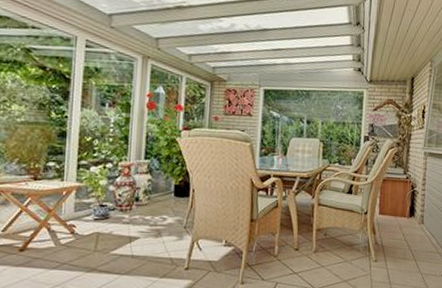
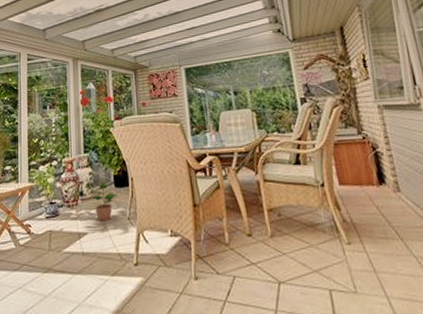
potted plant: none [144,189,176,228] -> present [88,181,117,222]

